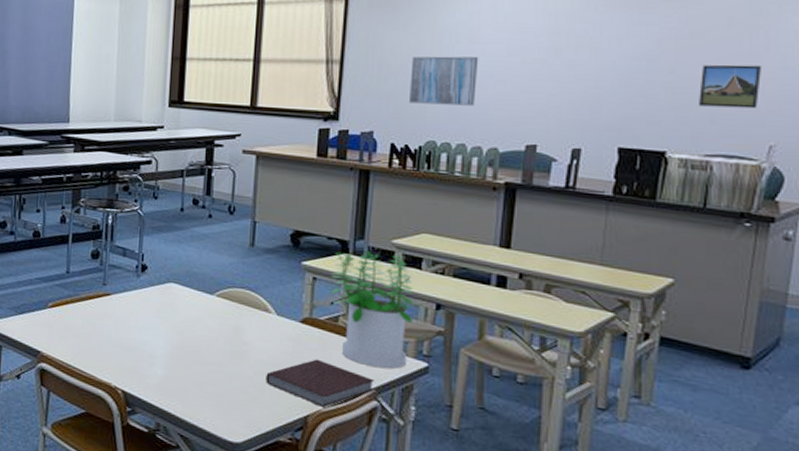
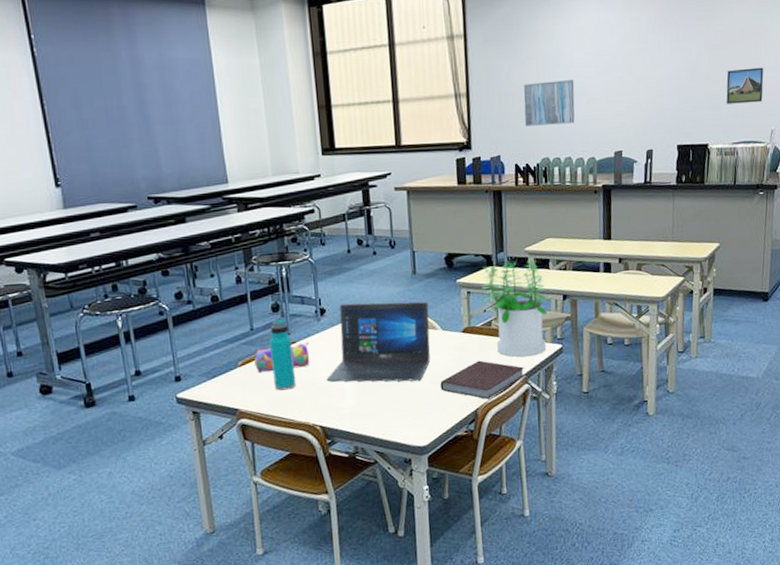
pencil case: none [64,294,125,324] -> present [254,342,310,373]
water bottle: none [80,267,106,344] -> present [269,318,297,391]
laptop: none [137,264,264,366] -> present [326,301,431,382]

